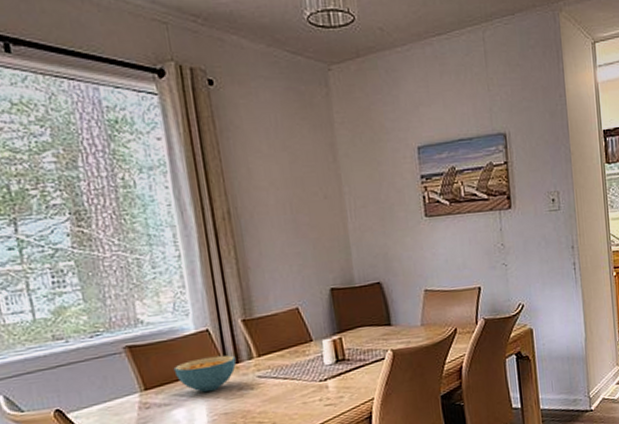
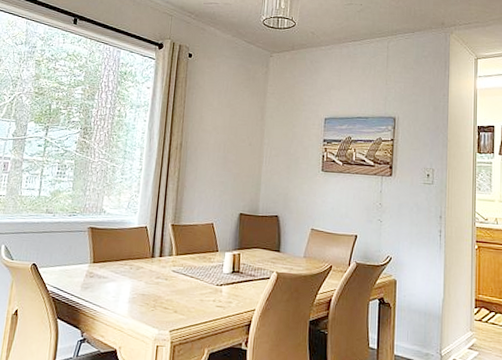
cereal bowl: present [173,355,236,393] -> none [116,247,161,275]

